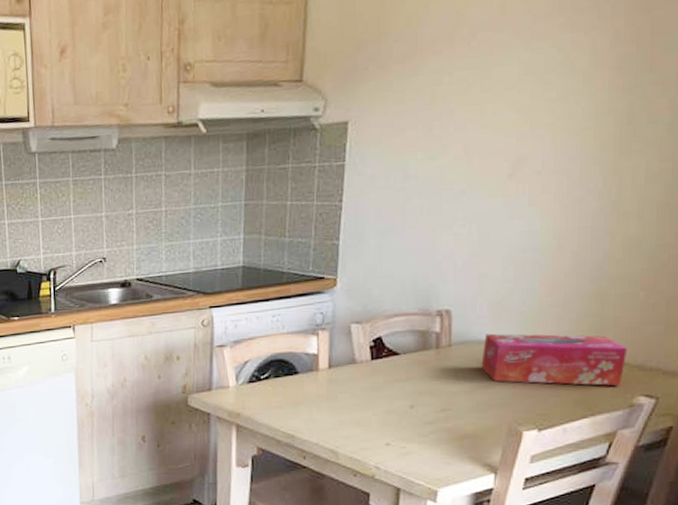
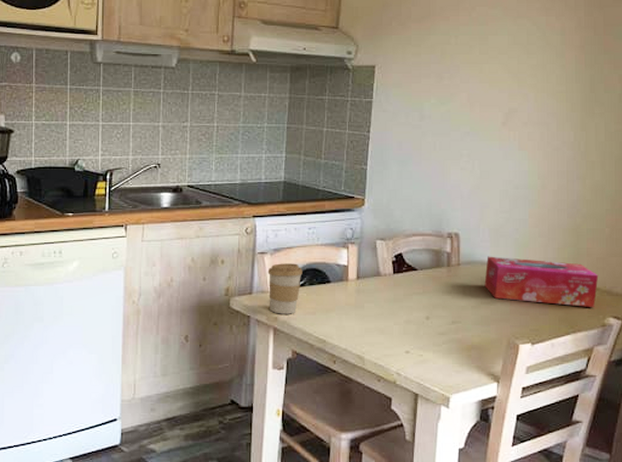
coffee cup: none [227,355,267,410] -> present [267,263,303,314]

